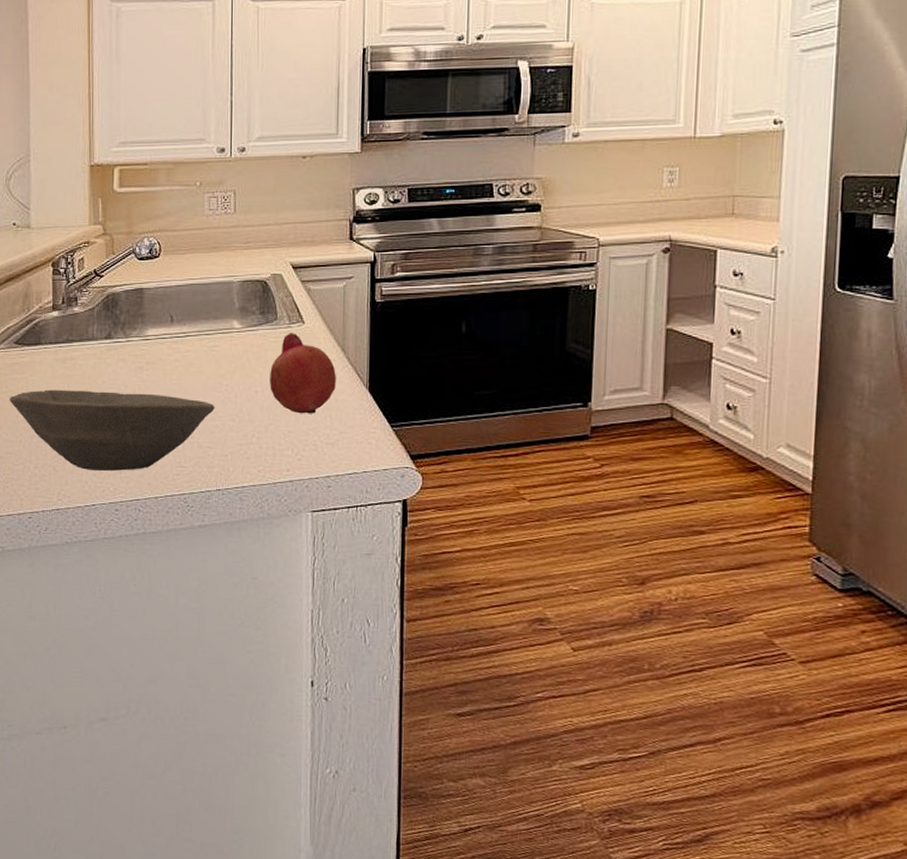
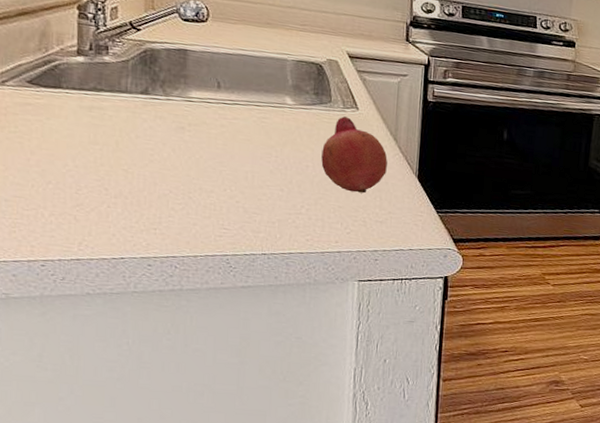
bowl: present [10,389,215,471] -> none [20,135,263,228]

